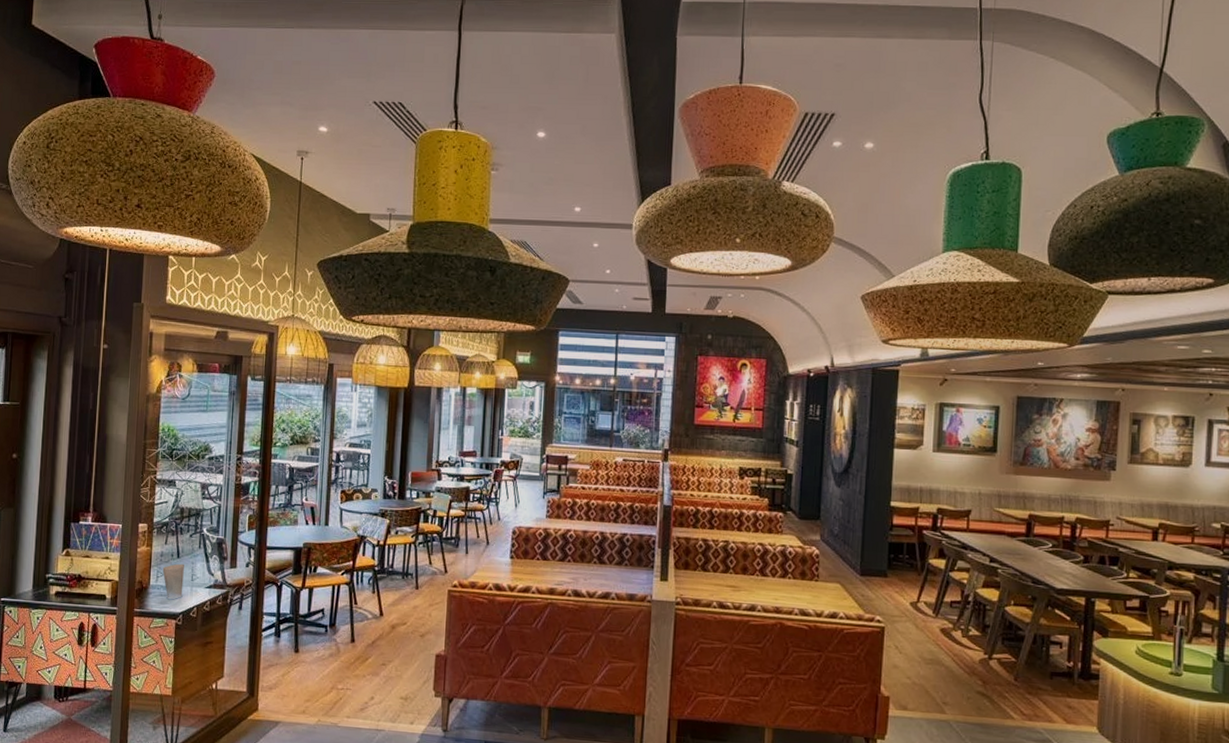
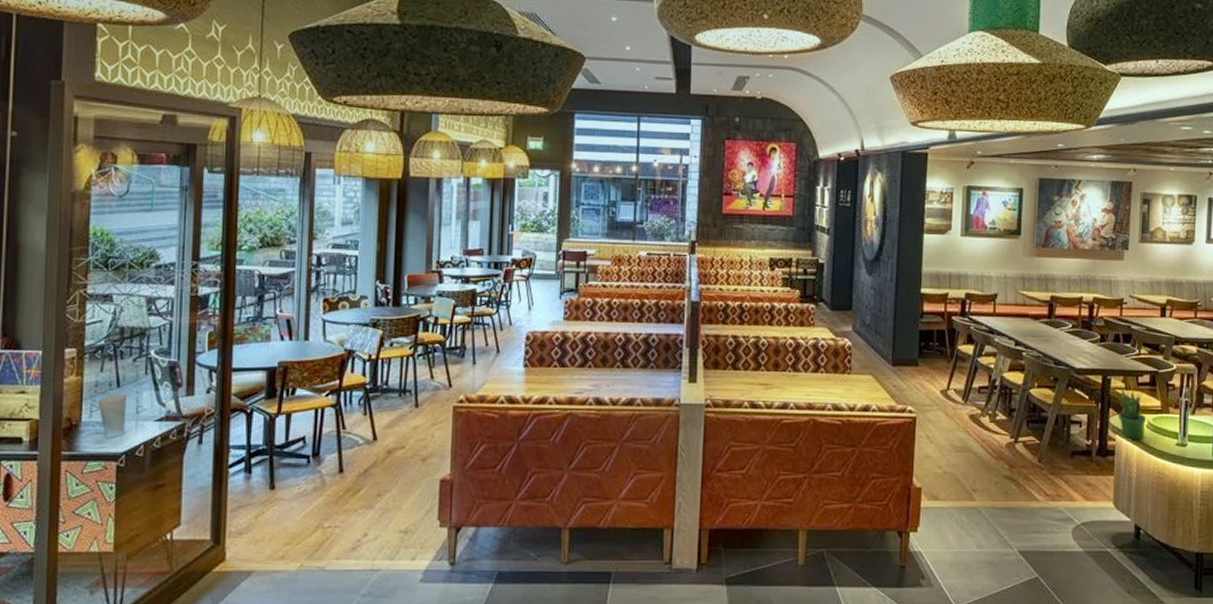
planter: none [1103,610,1135,666] -> present [1118,387,1146,440]

